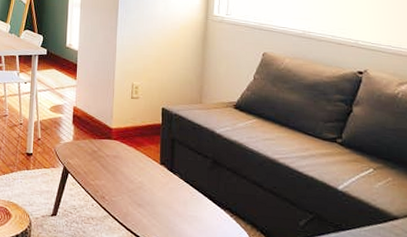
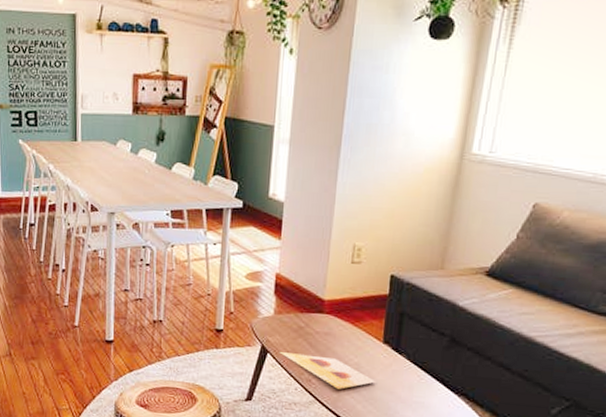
painting: none [77,172,157,205] -> present [279,352,376,389]

